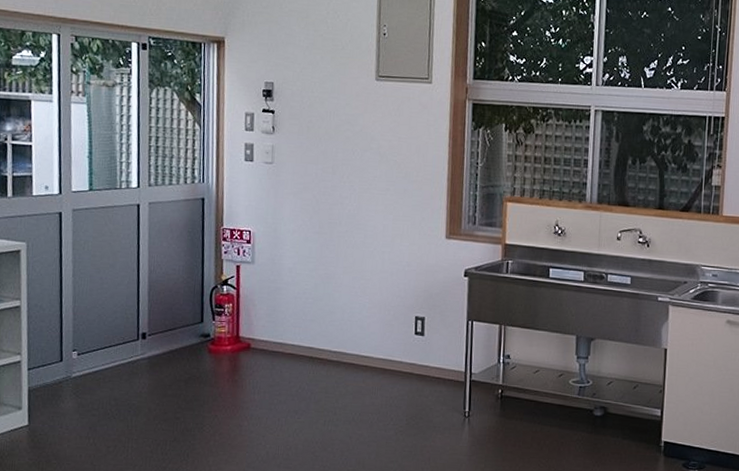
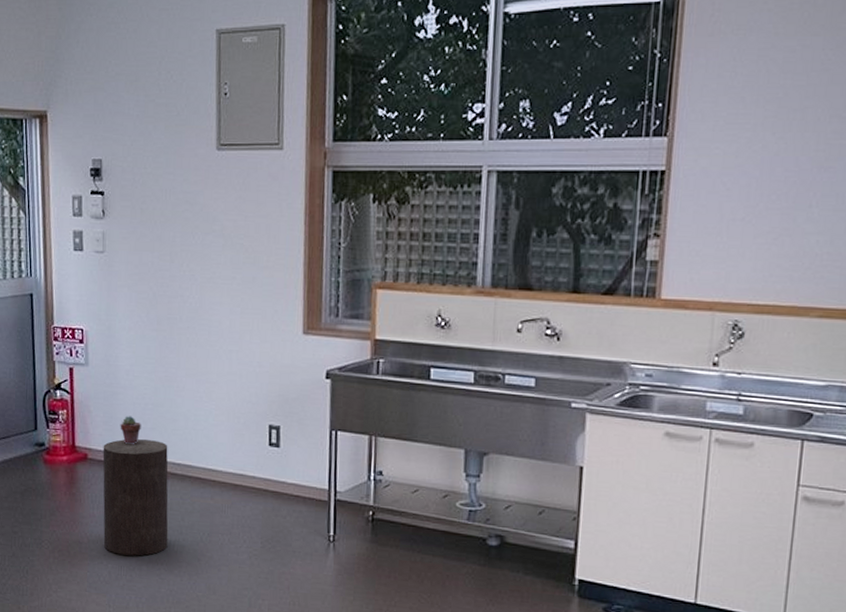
stool: none [263,330,326,436] -> present [102,439,169,556]
potted succulent: none [282,309,302,334] -> present [120,416,141,444]

